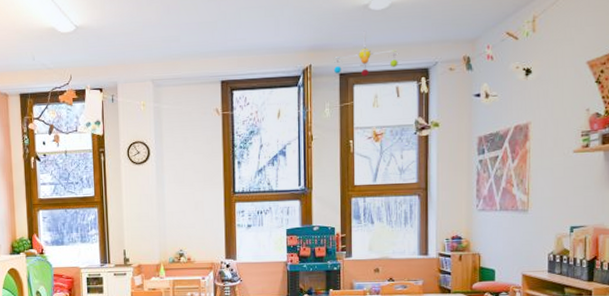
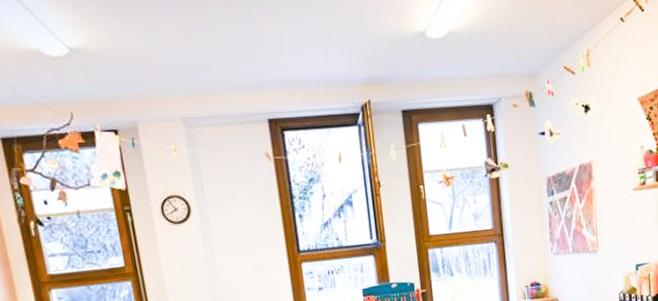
mobile: present [333,31,399,77] -> none [393,62,462,114]

